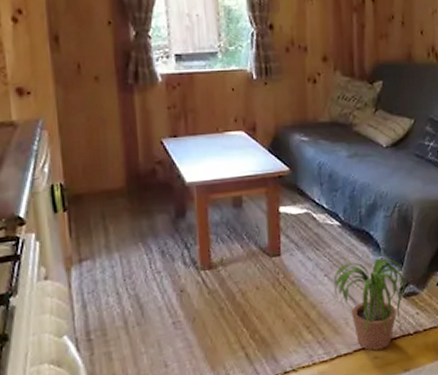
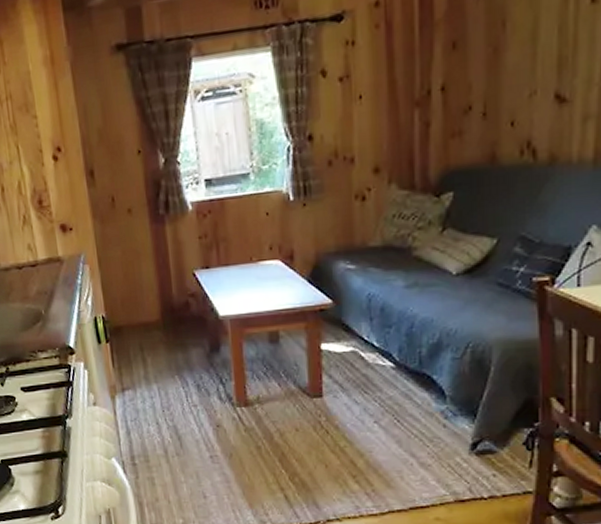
potted plant: present [325,258,410,351] -> none [374,407,484,511]

